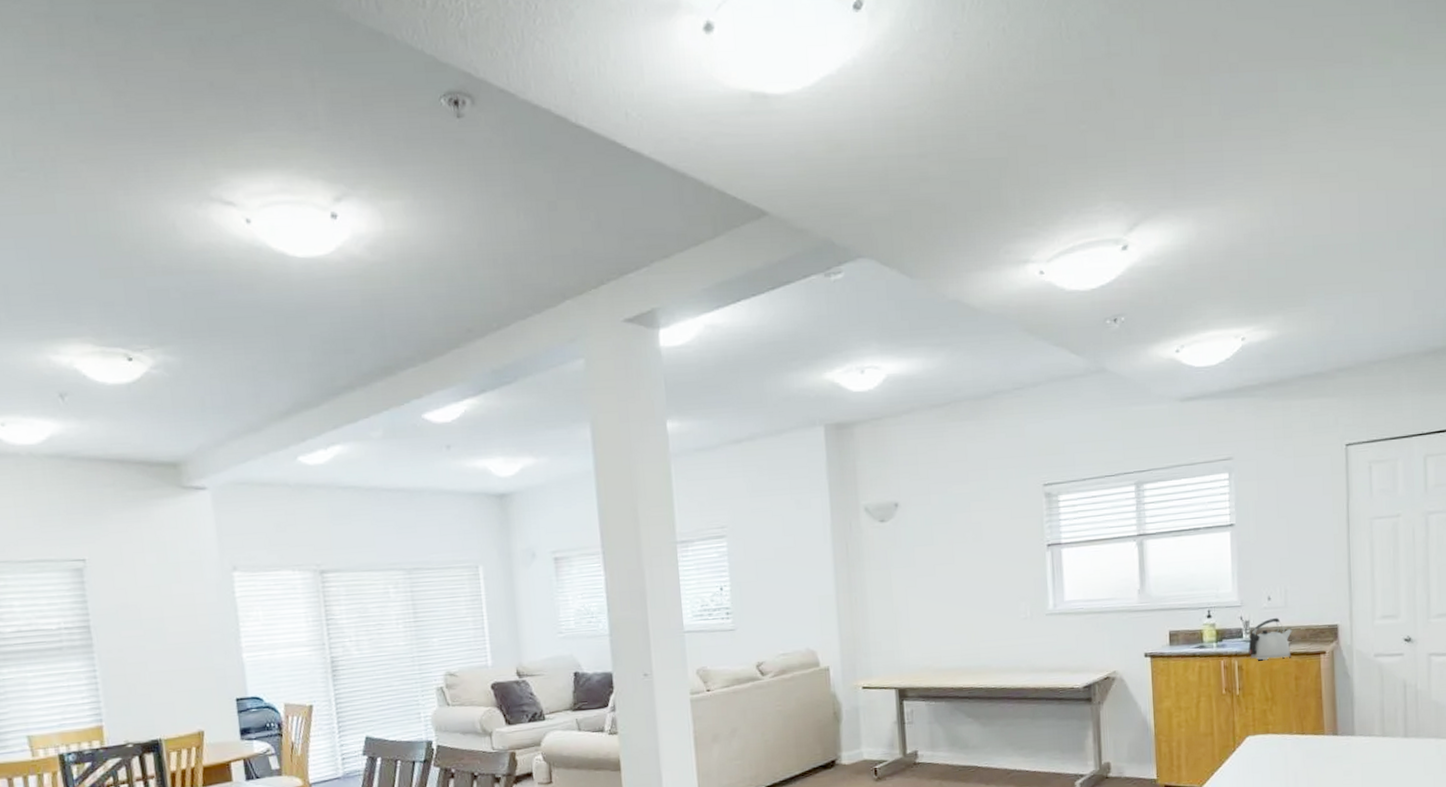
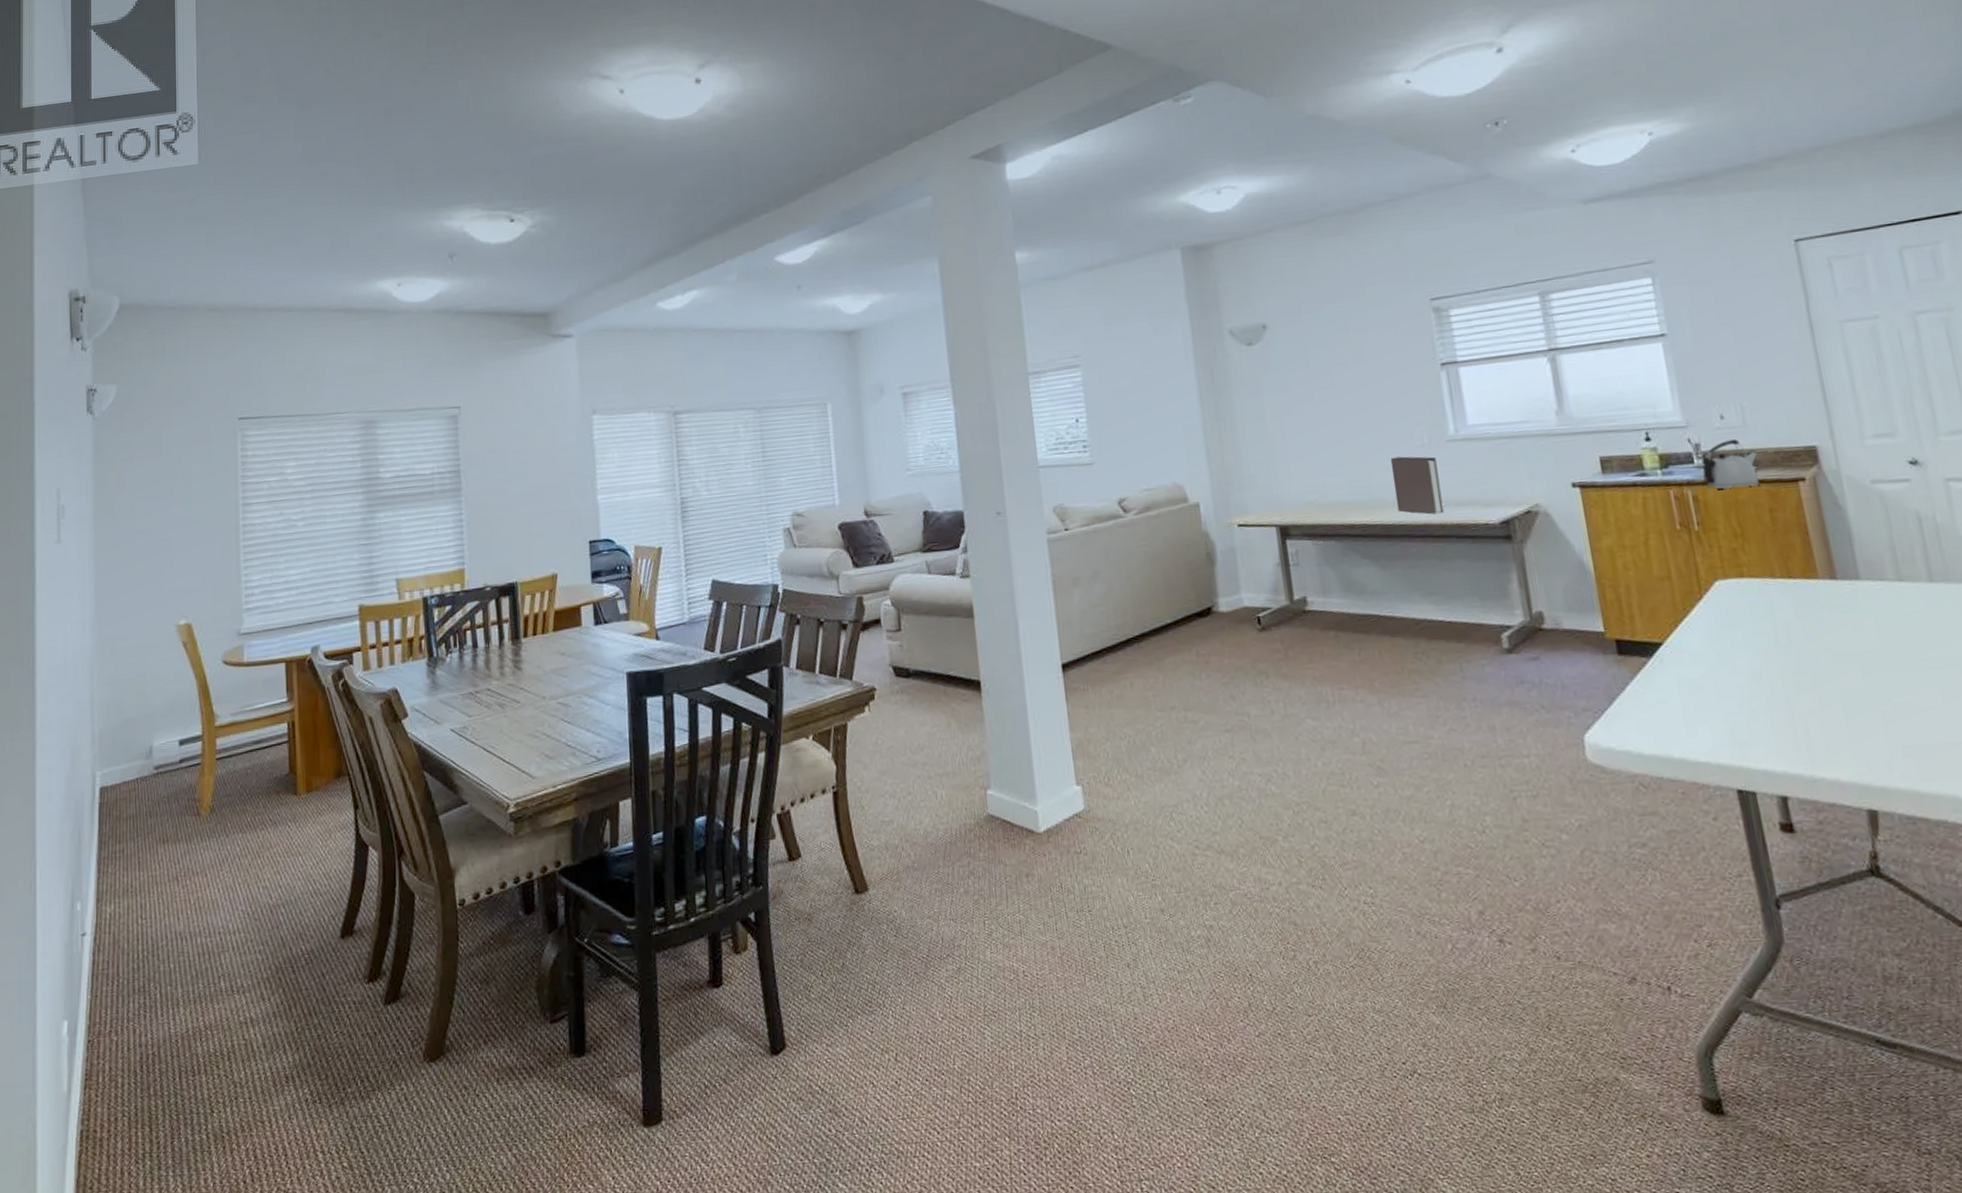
binder: none [997,627,1038,679] -> present [1390,456,1444,515]

